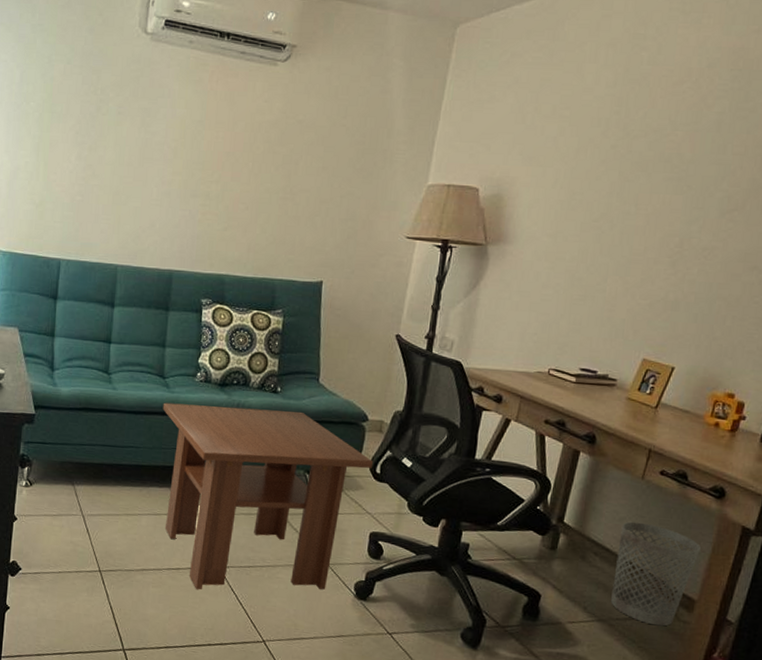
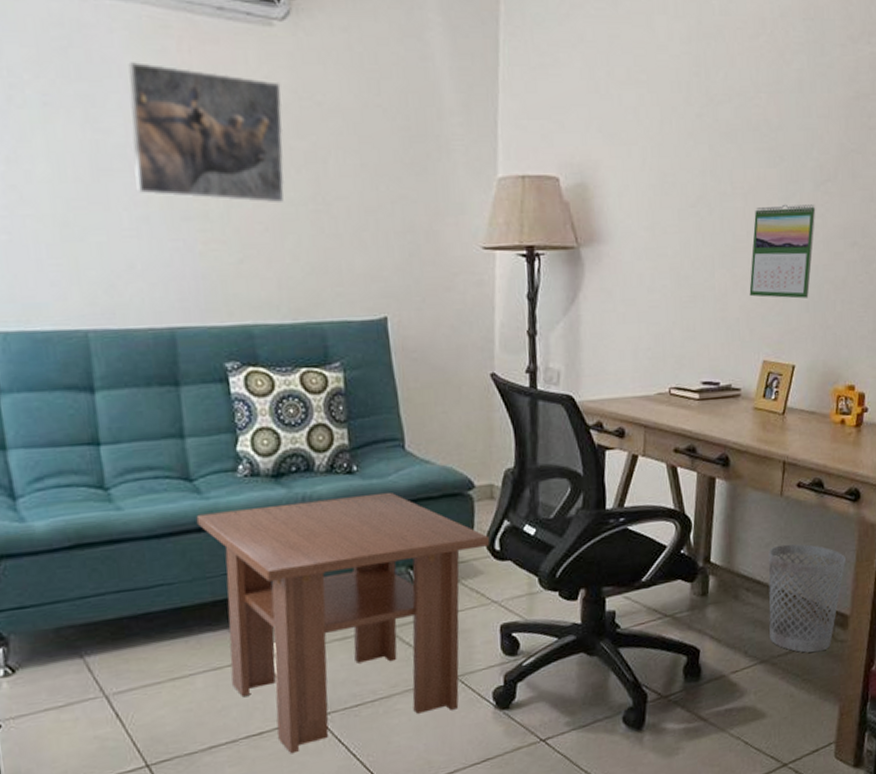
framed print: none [166,88,275,191] -> present [128,62,285,204]
calendar: none [638,226,718,310] -> present [749,204,816,299]

